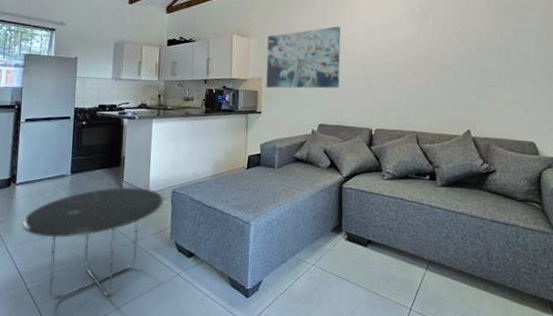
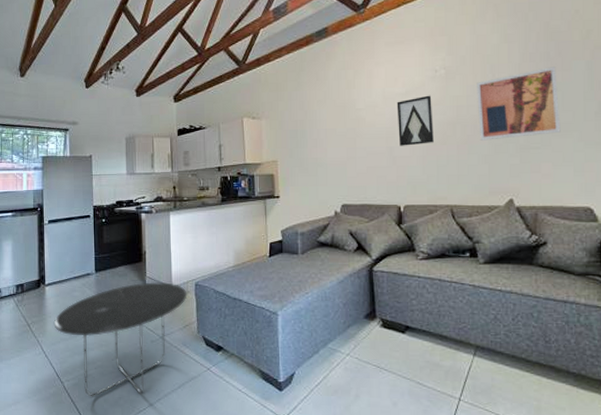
wall art: present [266,26,341,89] -> none [280,98,360,170]
wall art: none [375,30,407,75] -> present [396,95,434,146]
wall art: none [446,16,515,76] -> present [477,67,561,141]

